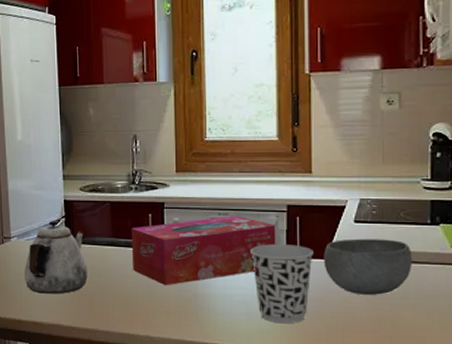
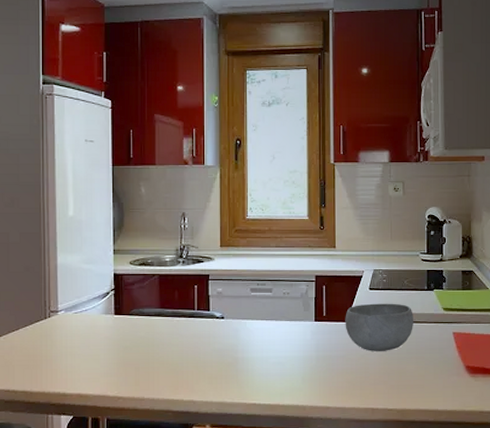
teapot: present [24,221,88,294] -> none [70,294,135,366]
tissue box: present [131,216,276,286] -> none [178,286,306,352]
cup: present [251,244,313,324] -> none [285,310,337,381]

